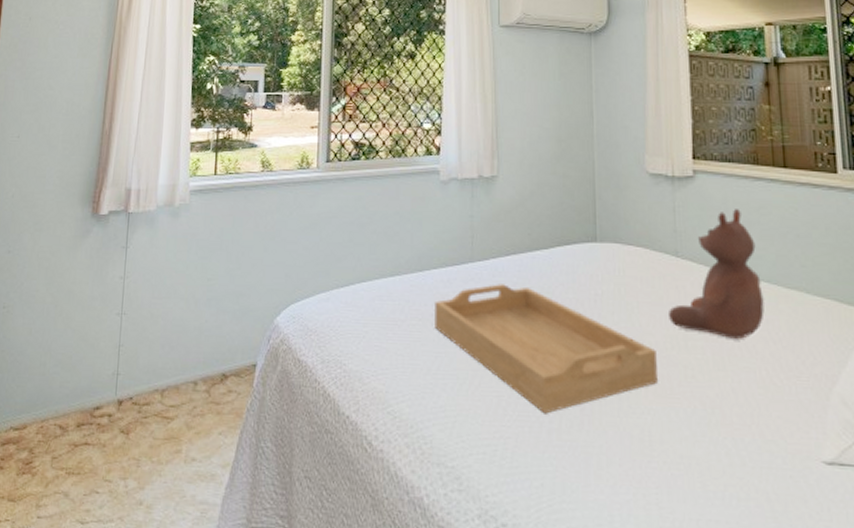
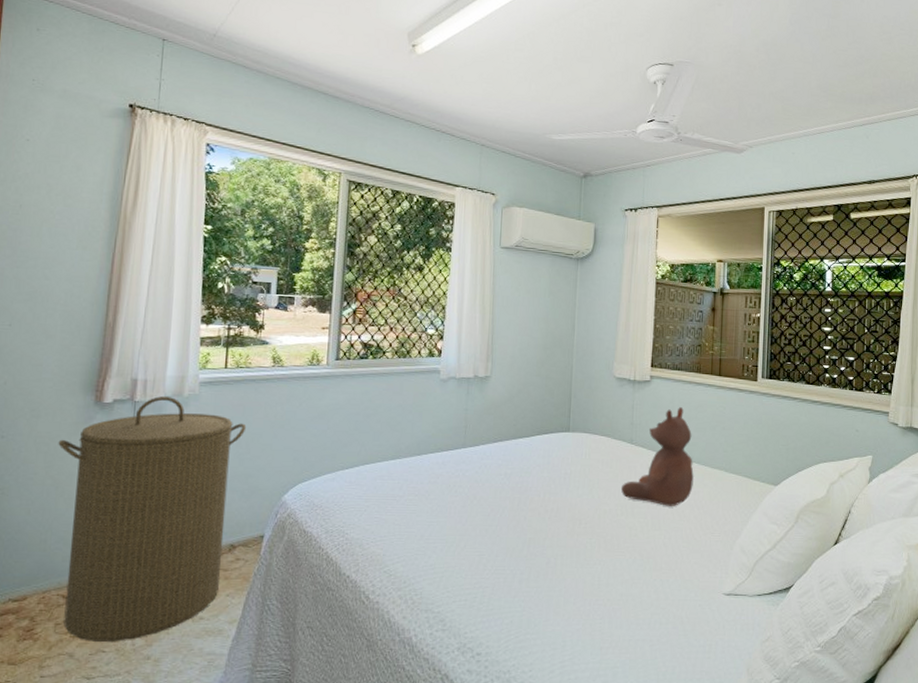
laundry hamper: none [58,207,237,482] -> present [58,396,247,641]
serving tray: present [435,284,657,414] -> none [429,465,609,568]

